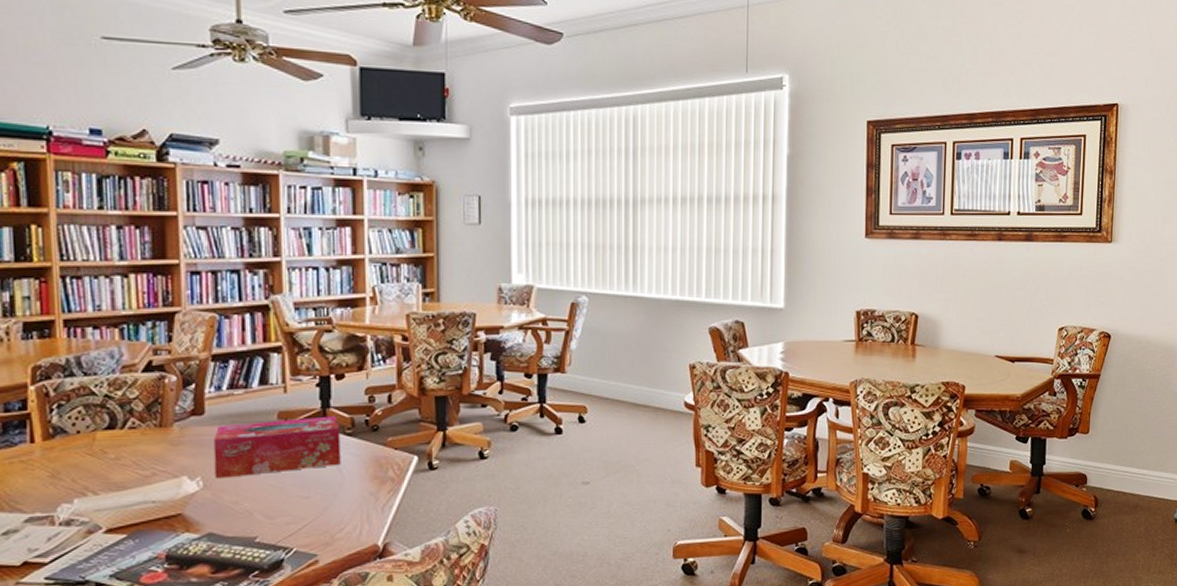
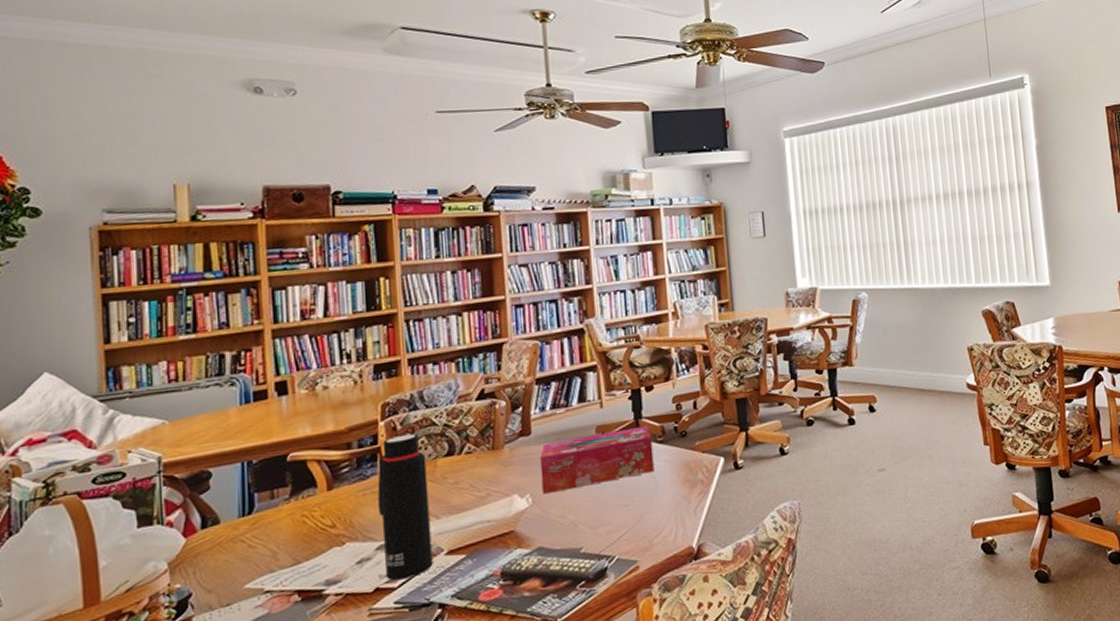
water bottle: none [26,401,90,556] -> present [377,433,433,581]

